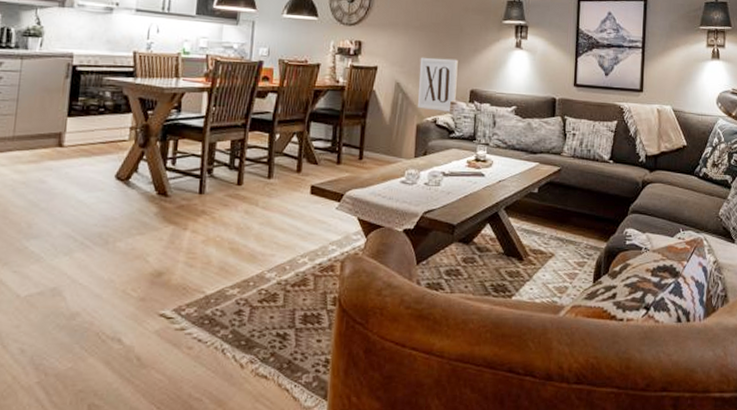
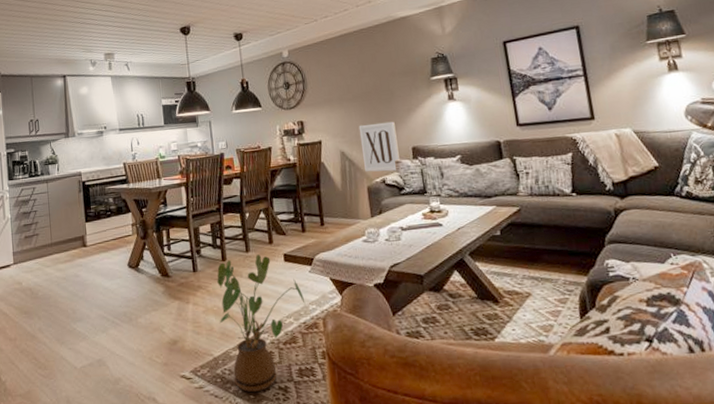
house plant: none [219,183,326,337] -> present [217,254,306,392]

